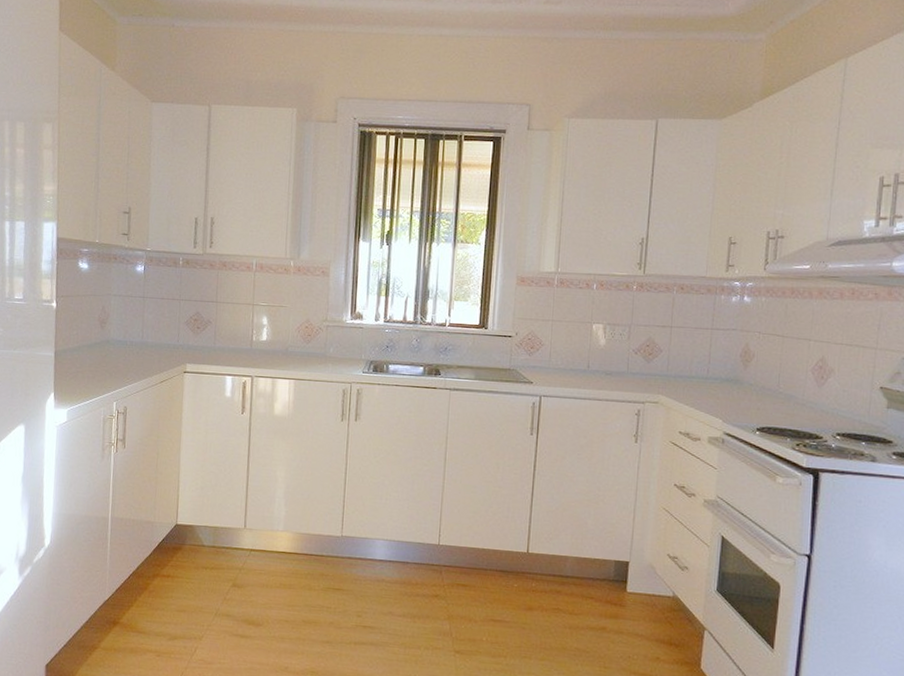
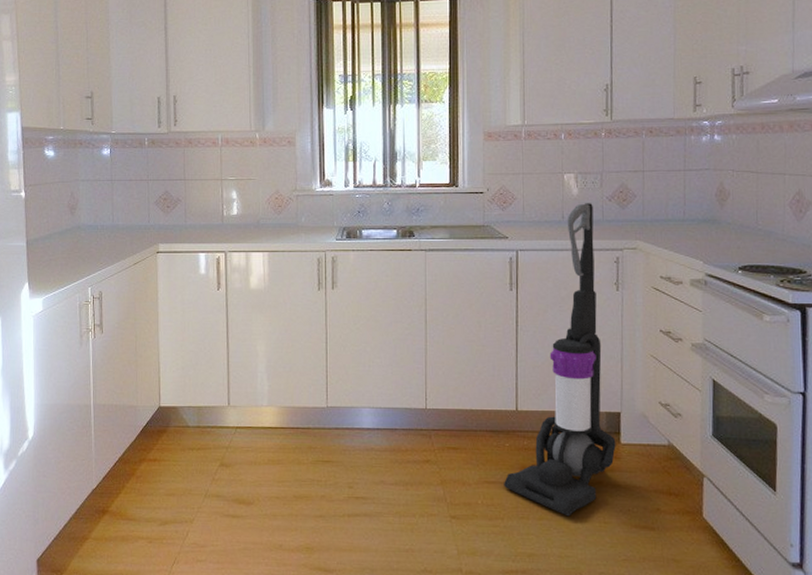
vacuum cleaner: none [509,354,622,659] -> present [504,203,616,517]

